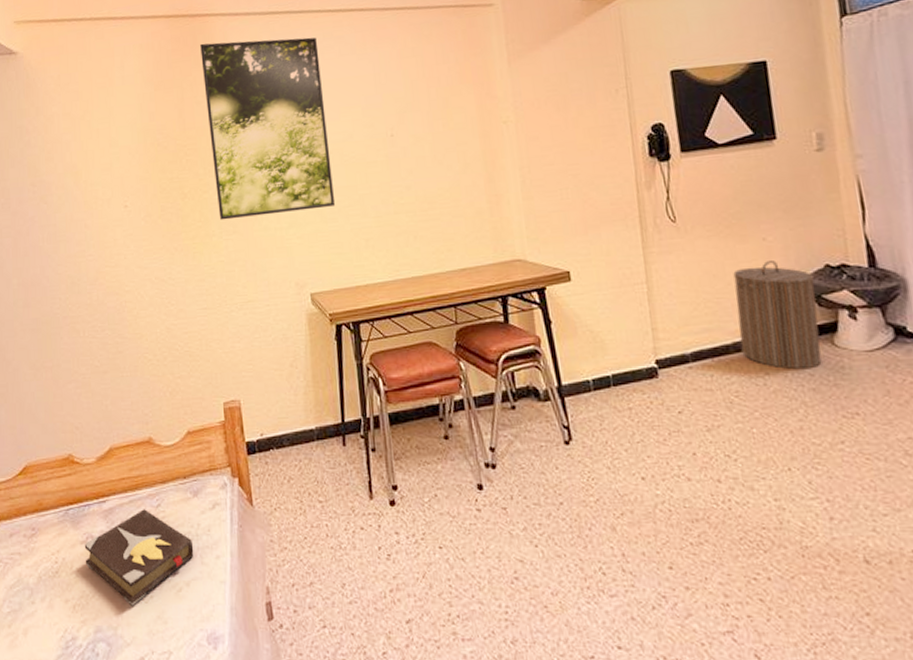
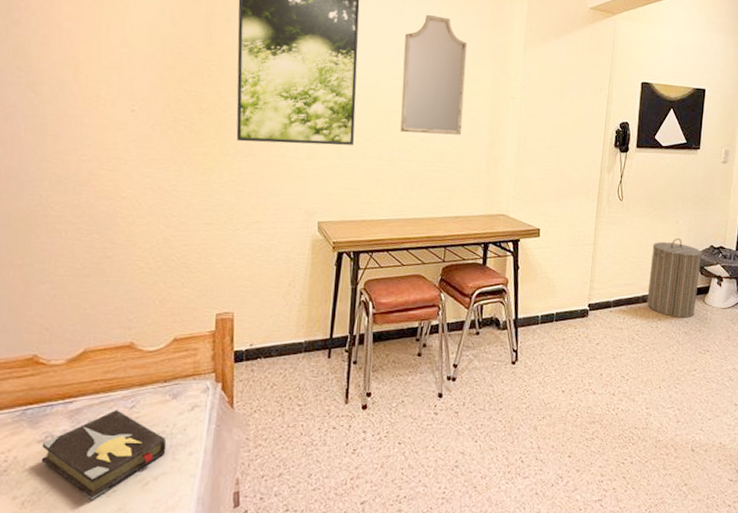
home mirror: none [371,50,452,183] -> present [400,15,468,135]

